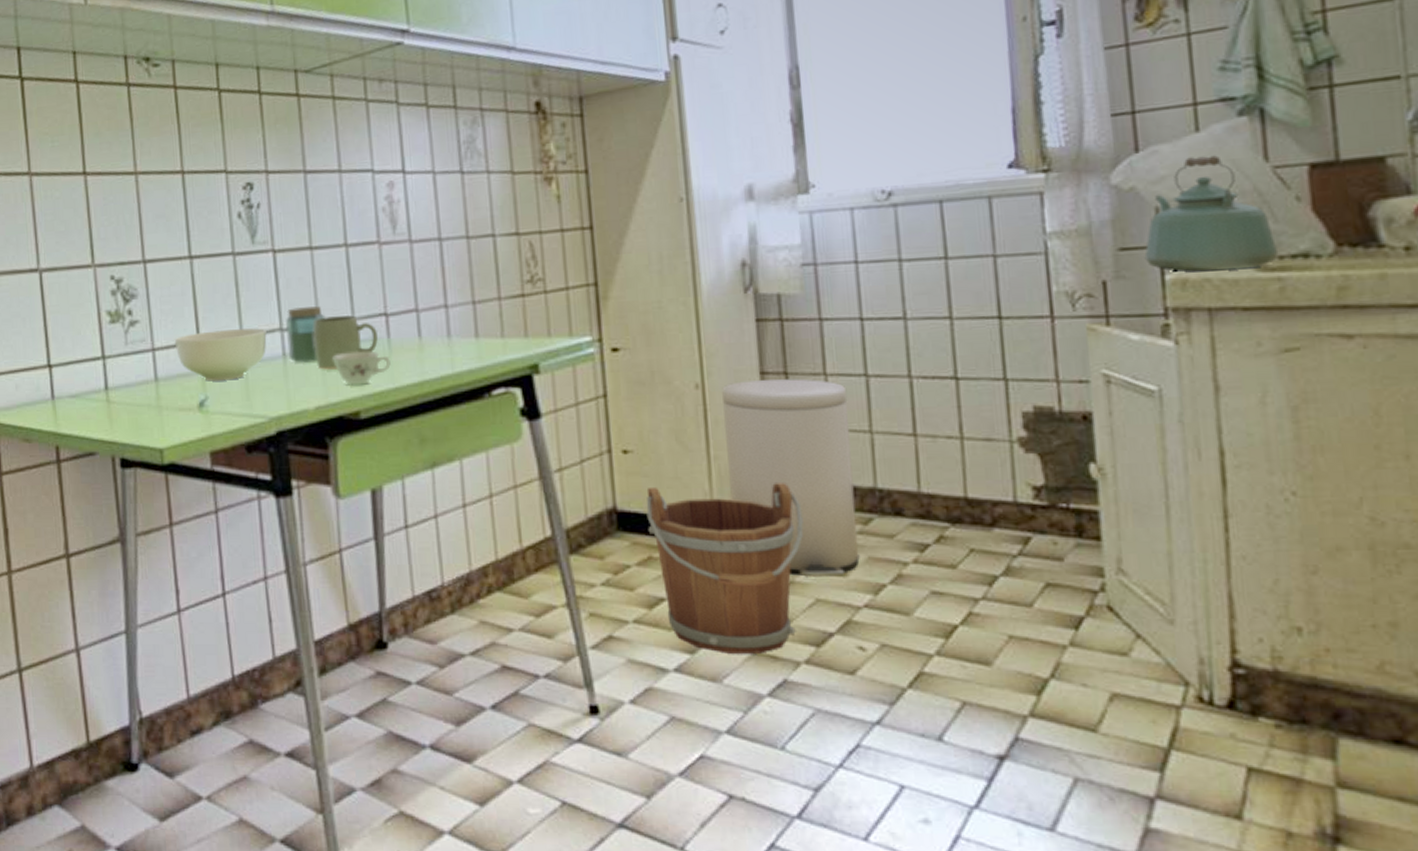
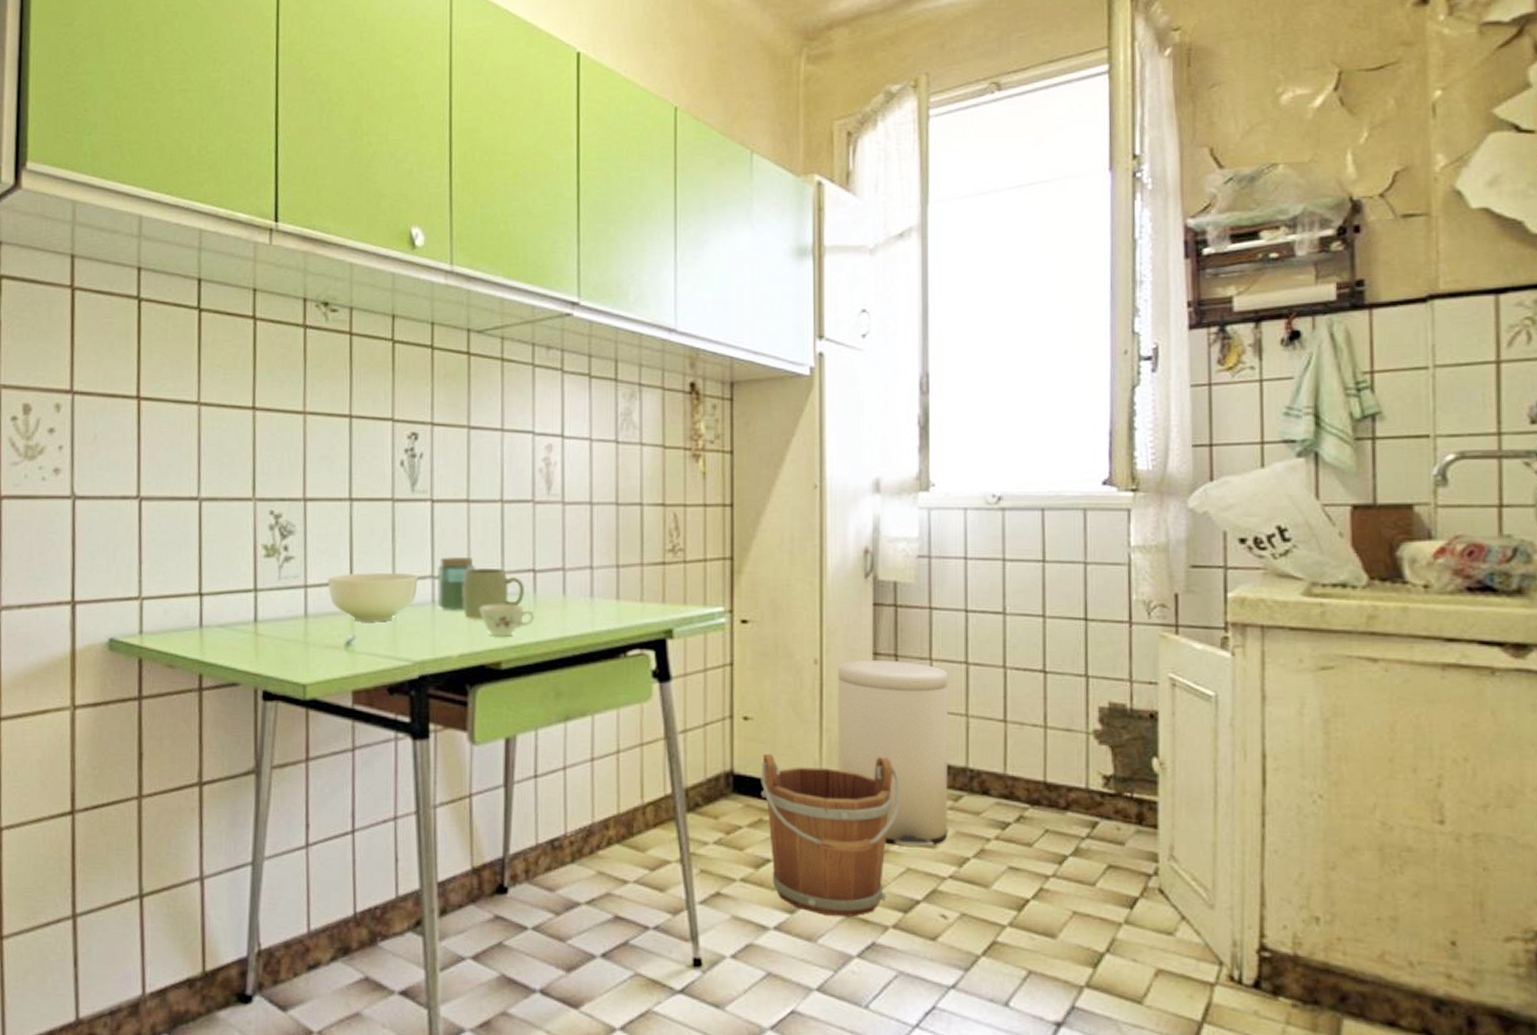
kettle: present [1144,155,1279,272] -> none [1211,490,1322,593]

